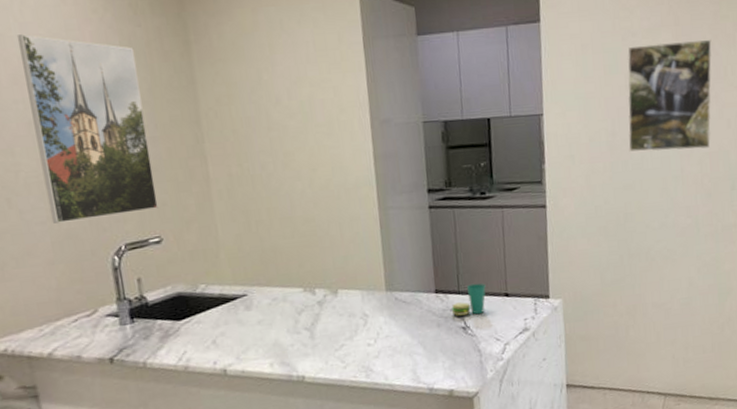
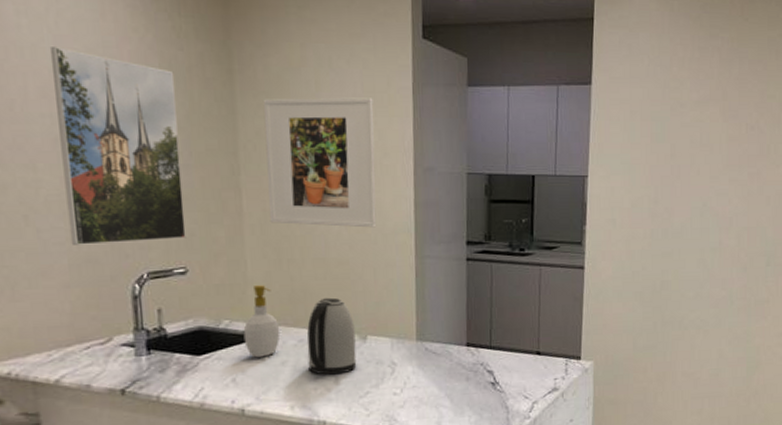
soap bottle: none [219,248,255,319] -> present [243,285,280,358]
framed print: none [220,56,339,187] -> present [263,97,377,228]
kettle: none [279,255,330,331] -> present [306,297,357,375]
cup: present [451,283,486,316] -> none [481,339,518,371]
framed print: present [627,39,712,152] -> none [670,116,757,223]

